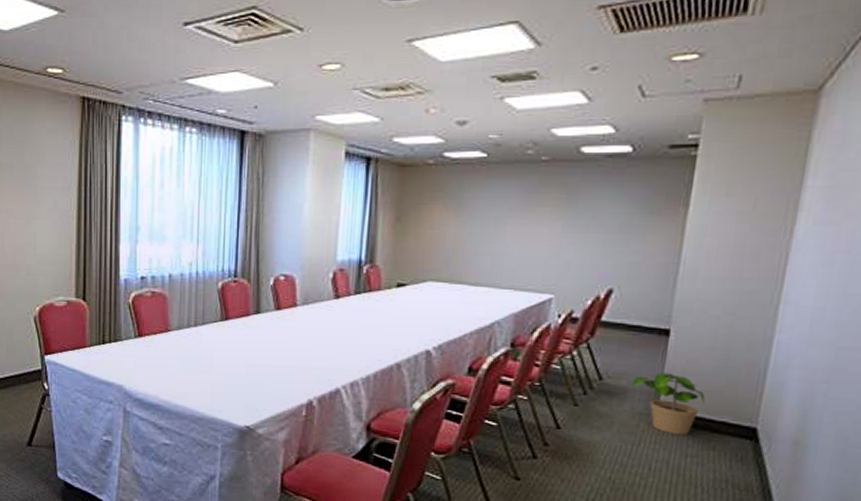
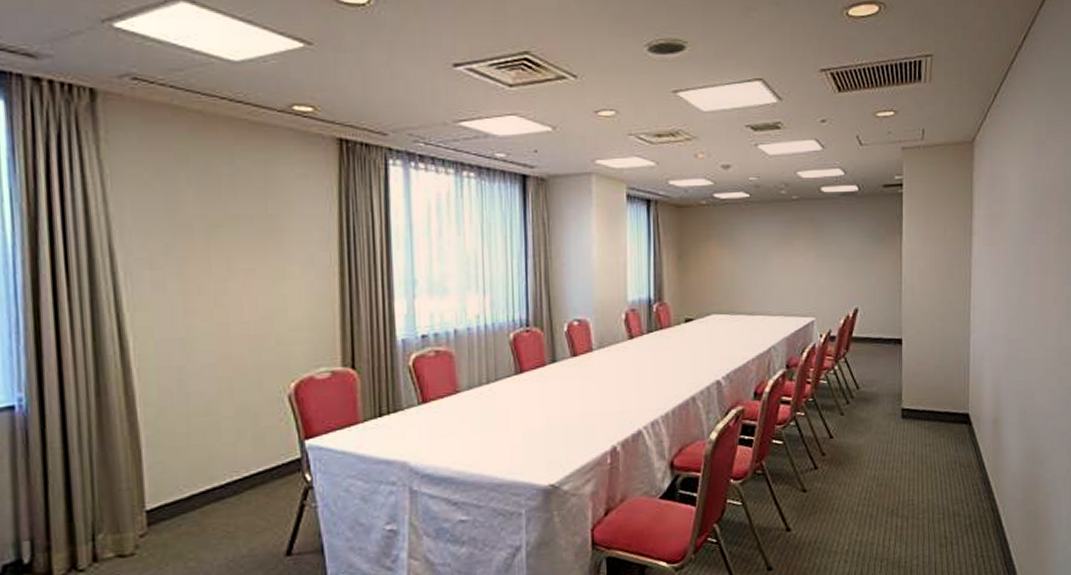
potted plant: present [633,372,705,436] -> none [882,375,932,429]

